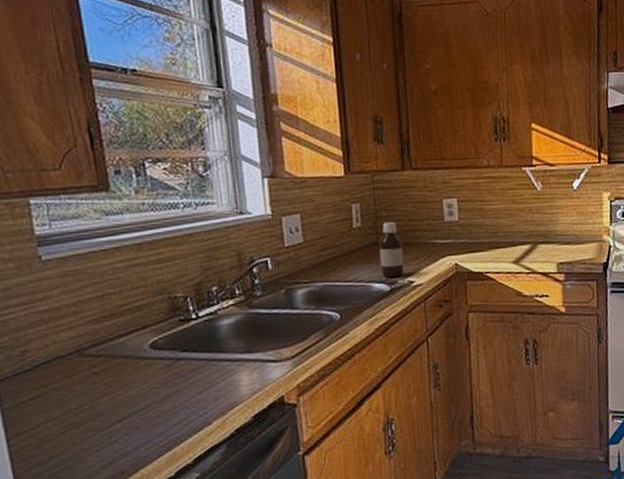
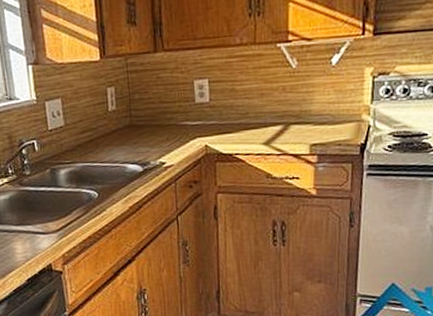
bottle: present [379,221,404,277] -> none [132,104,156,159]

